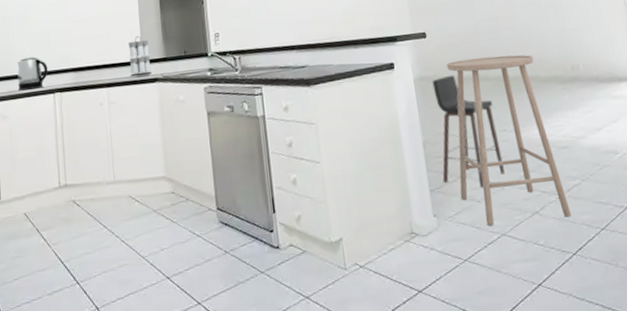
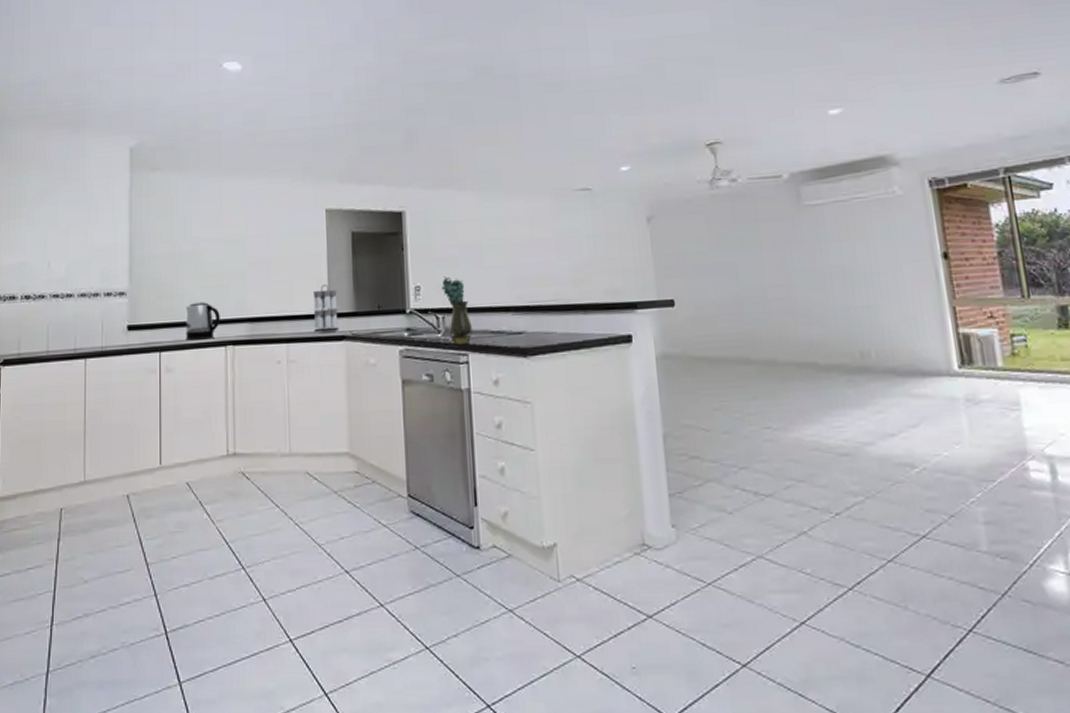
vase: none [237,24,264,80] -> present [442,276,472,344]
bar stool: present [432,75,505,188] -> none [678,354,765,497]
stool: present [446,54,572,227] -> none [698,334,849,545]

